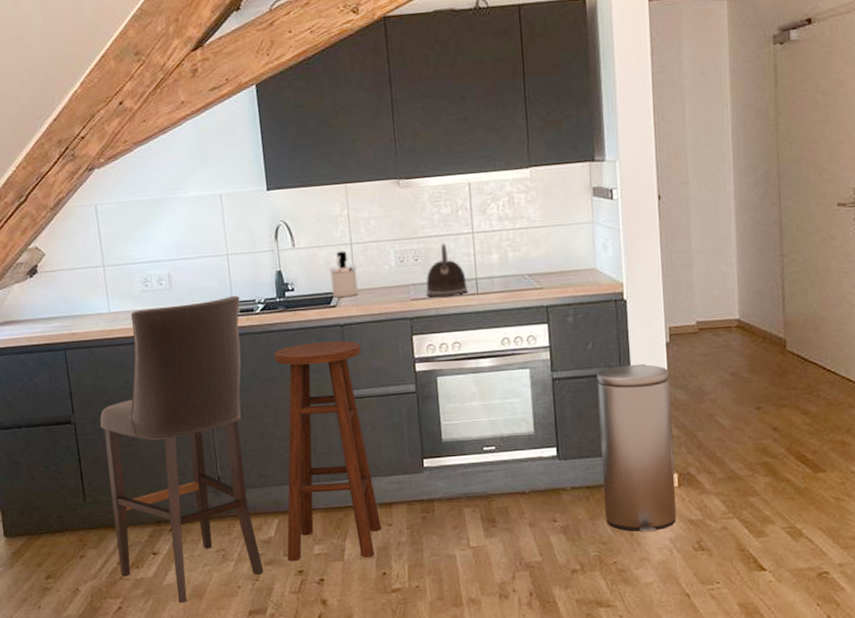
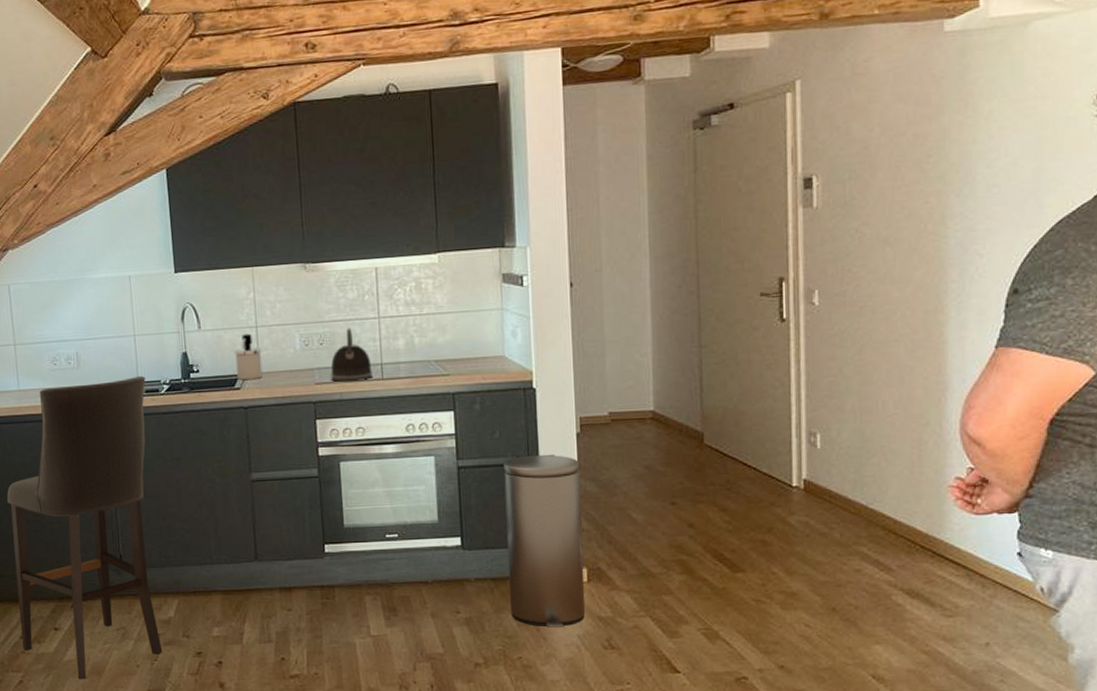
bar stool: present [274,340,382,562] -> none [178,423,282,643]

